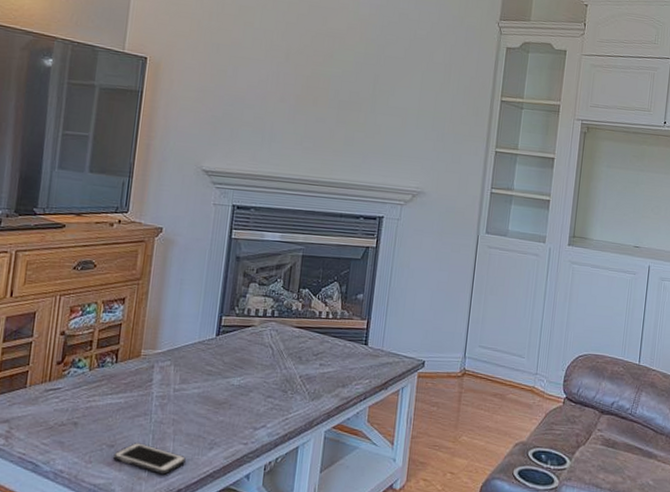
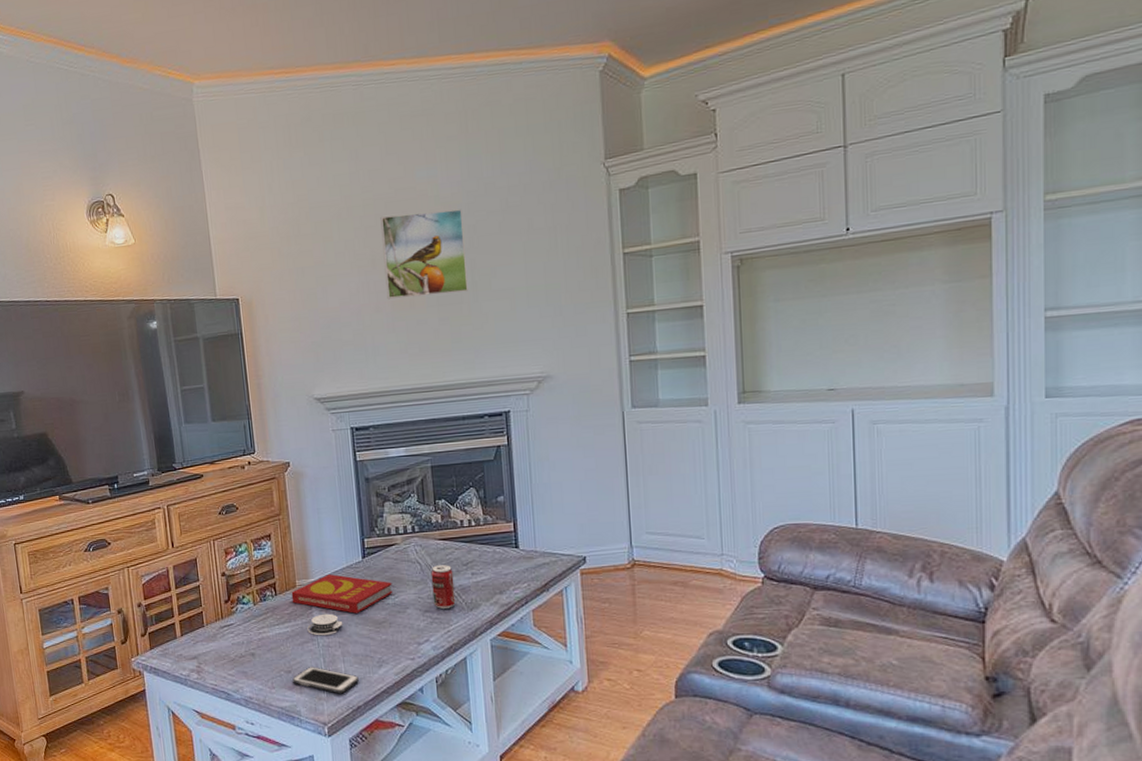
book: none [132,348,241,391] -> present [291,574,393,614]
architectural model: none [142,388,182,411] -> present [307,613,343,636]
beverage can: none [277,352,303,396] -> present [431,565,456,609]
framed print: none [293,16,376,102] -> present [380,209,468,300]

